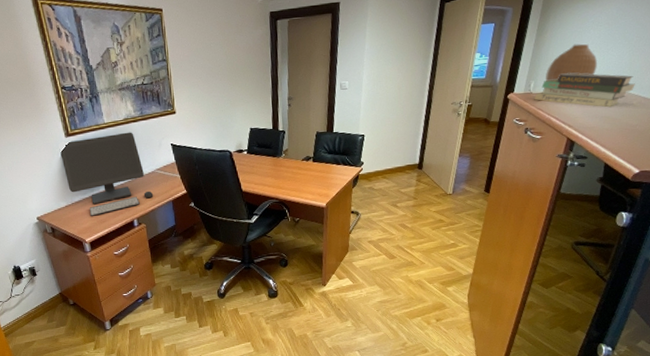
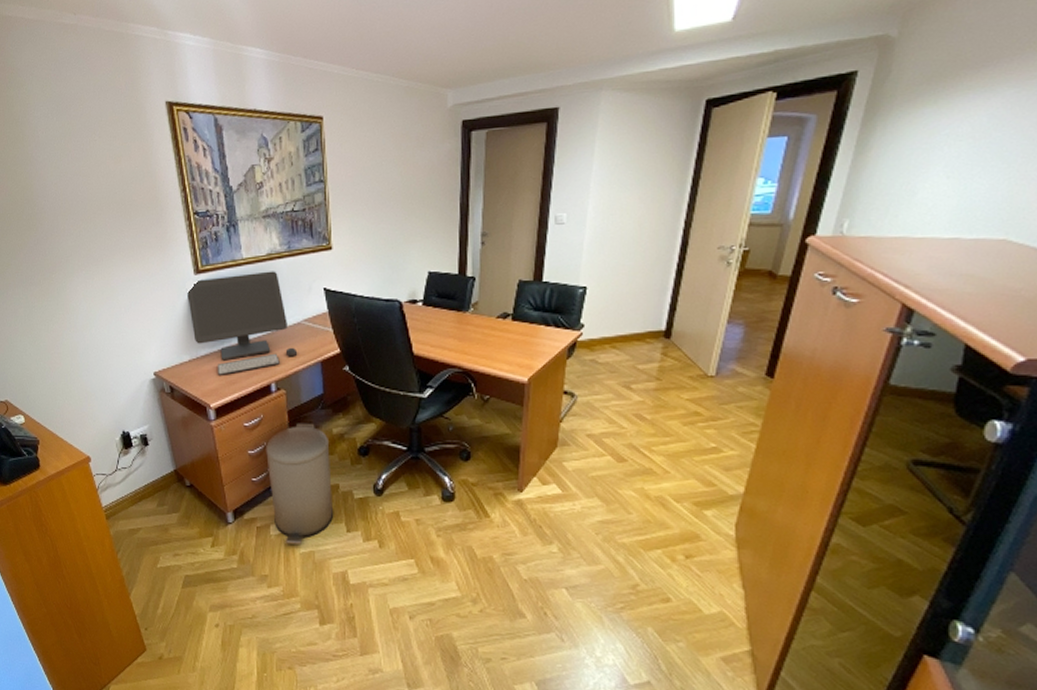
pedal bin: none [133,248,189,341] -> present [266,423,334,544]
books: present [534,73,635,108] -> none [848,208,1019,261]
vase: present [545,43,597,82] -> none [866,166,954,221]

